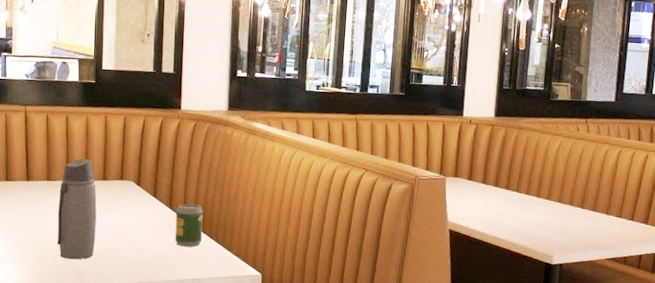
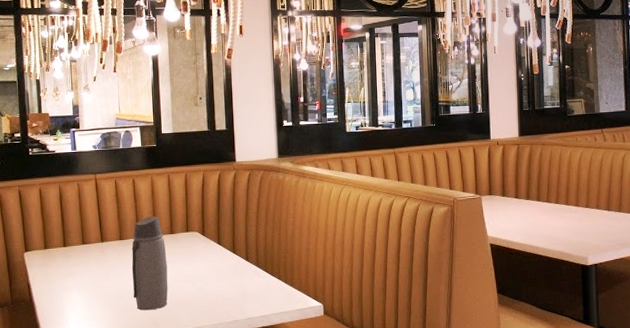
soda can: present [175,203,203,247] -> none [239,246,266,287]

